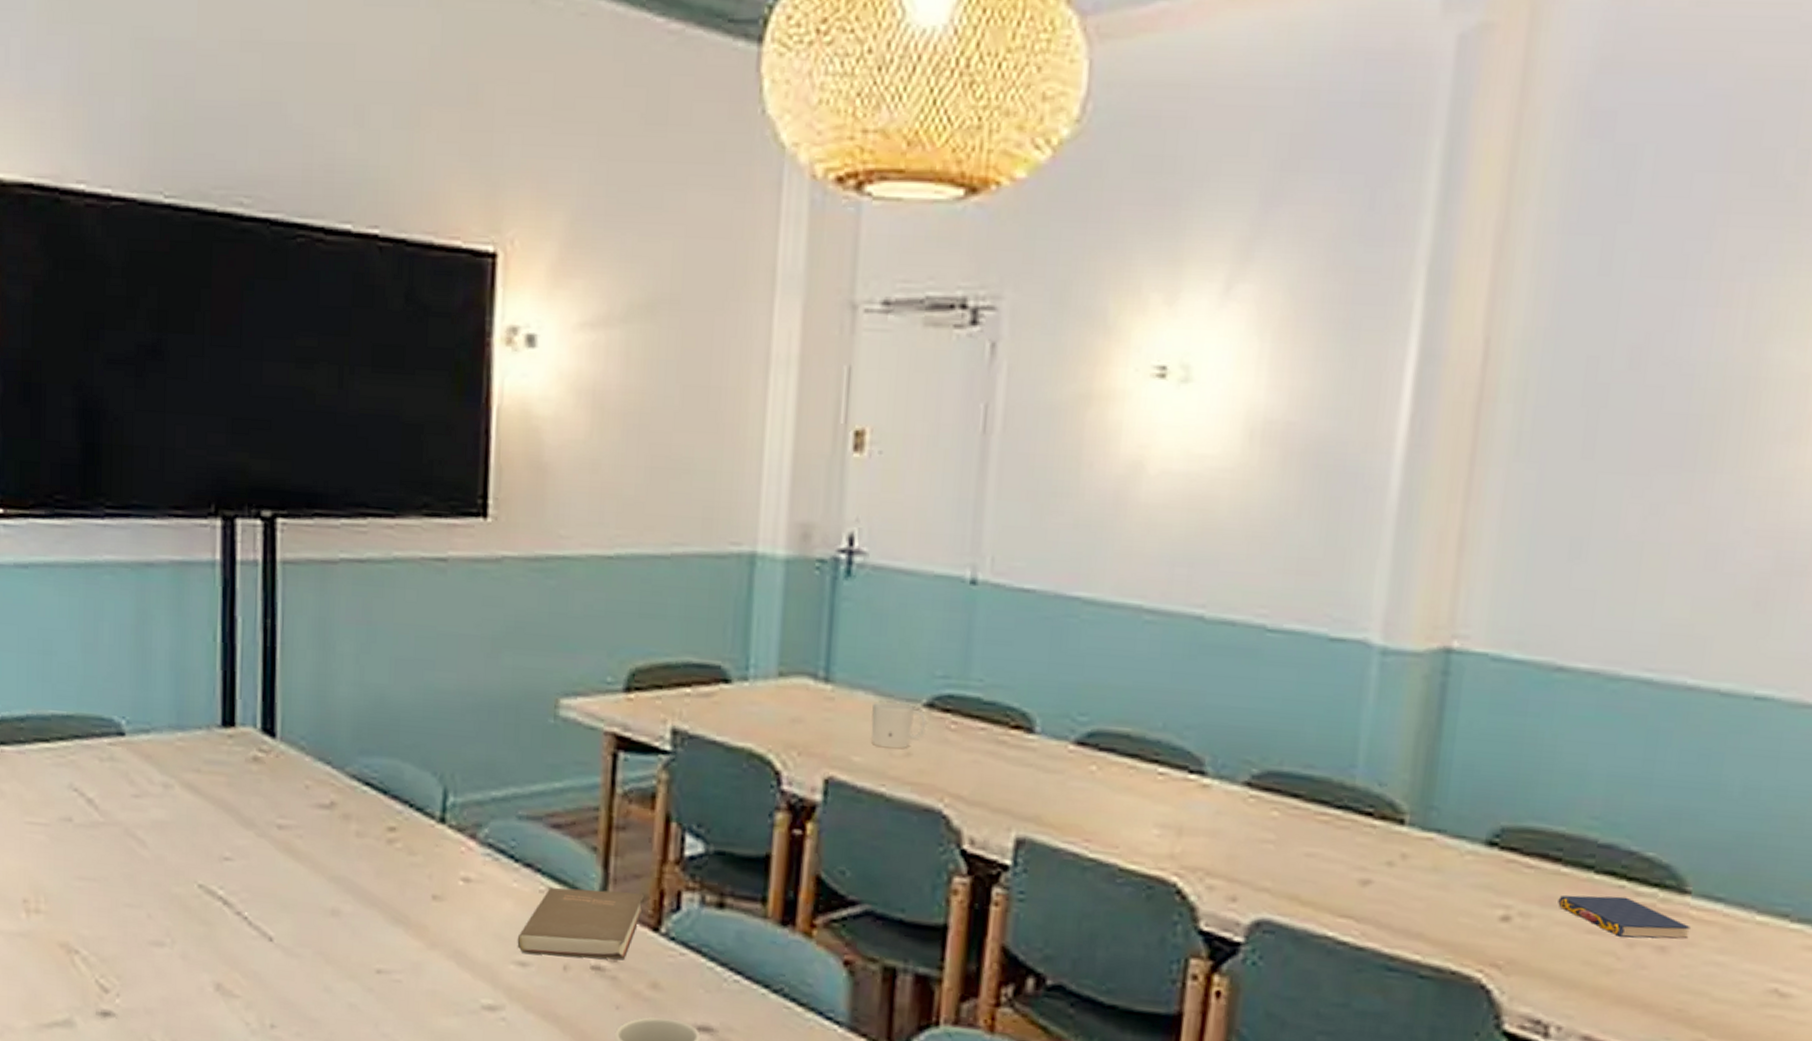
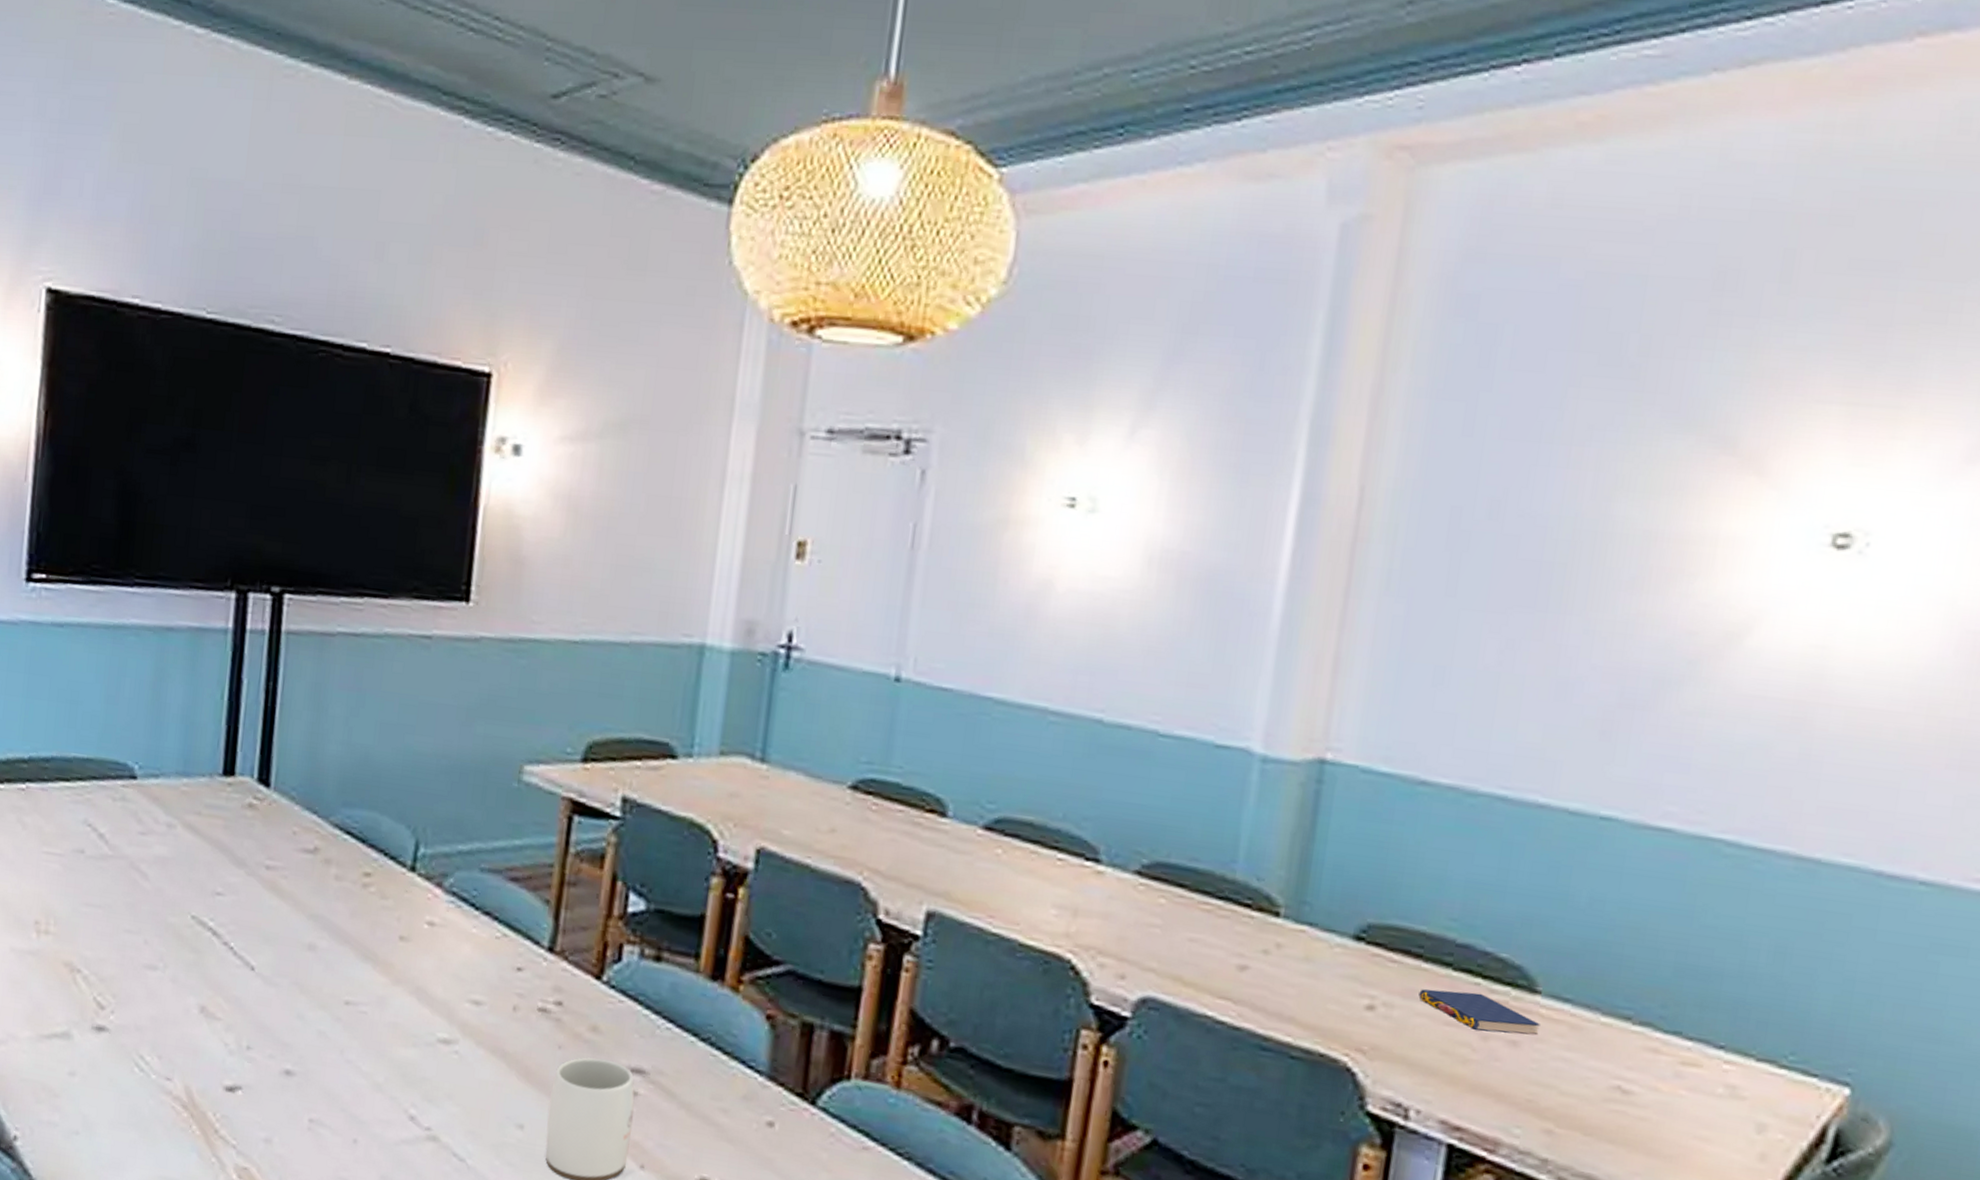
book: present [517,887,644,960] -> none [472,935,589,1003]
mug: present [871,702,927,749] -> none [800,782,851,826]

